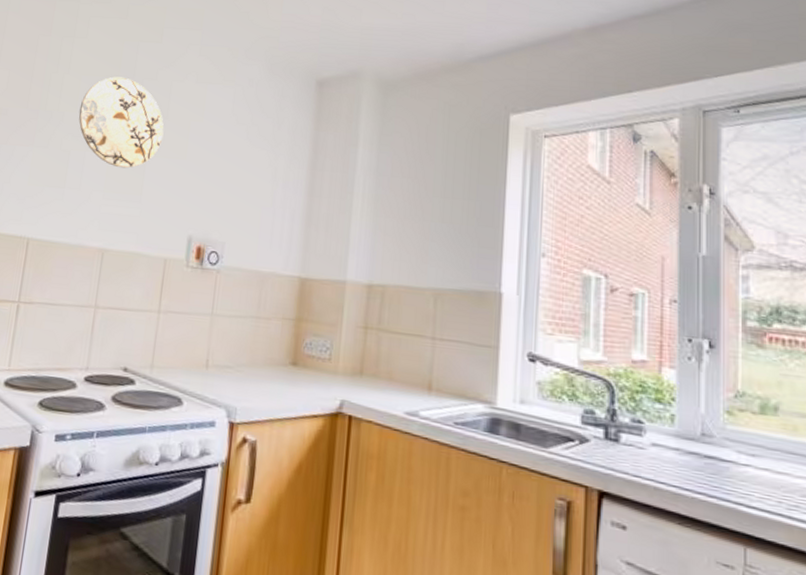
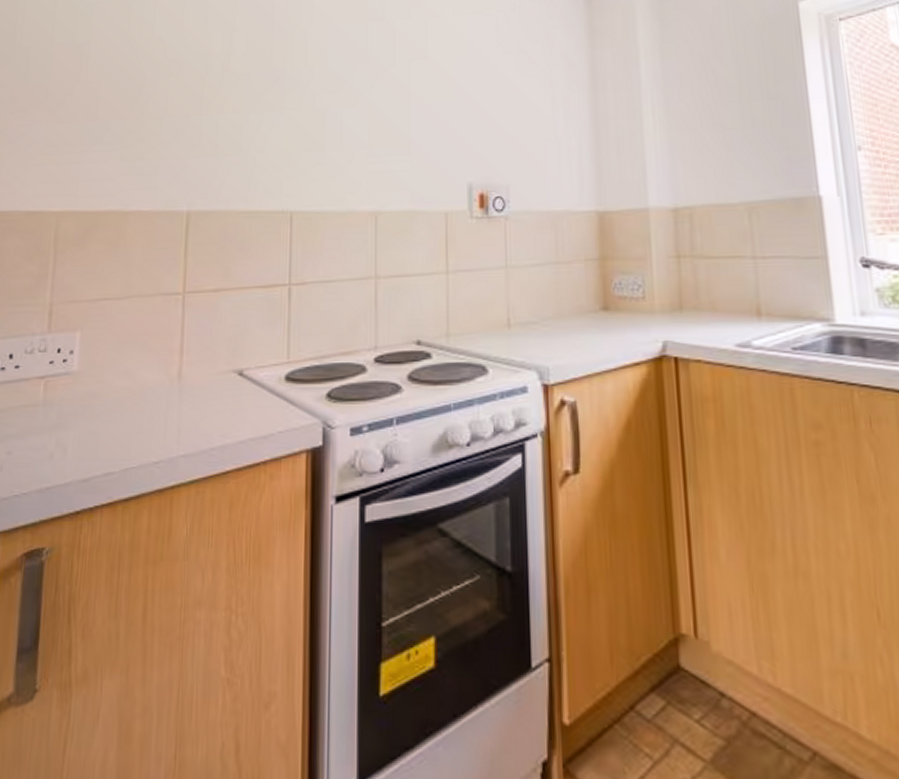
decorative plate: present [78,76,164,169] -> none [329,20,425,120]

